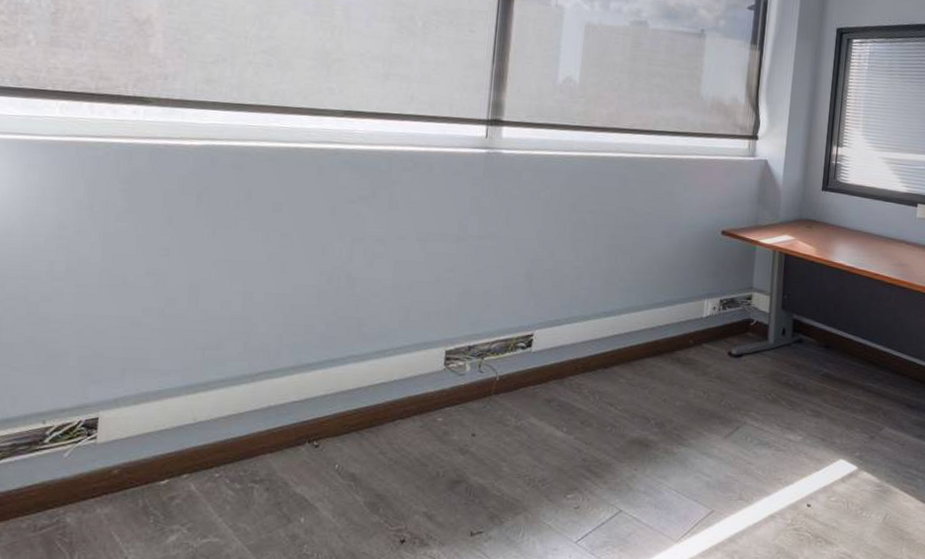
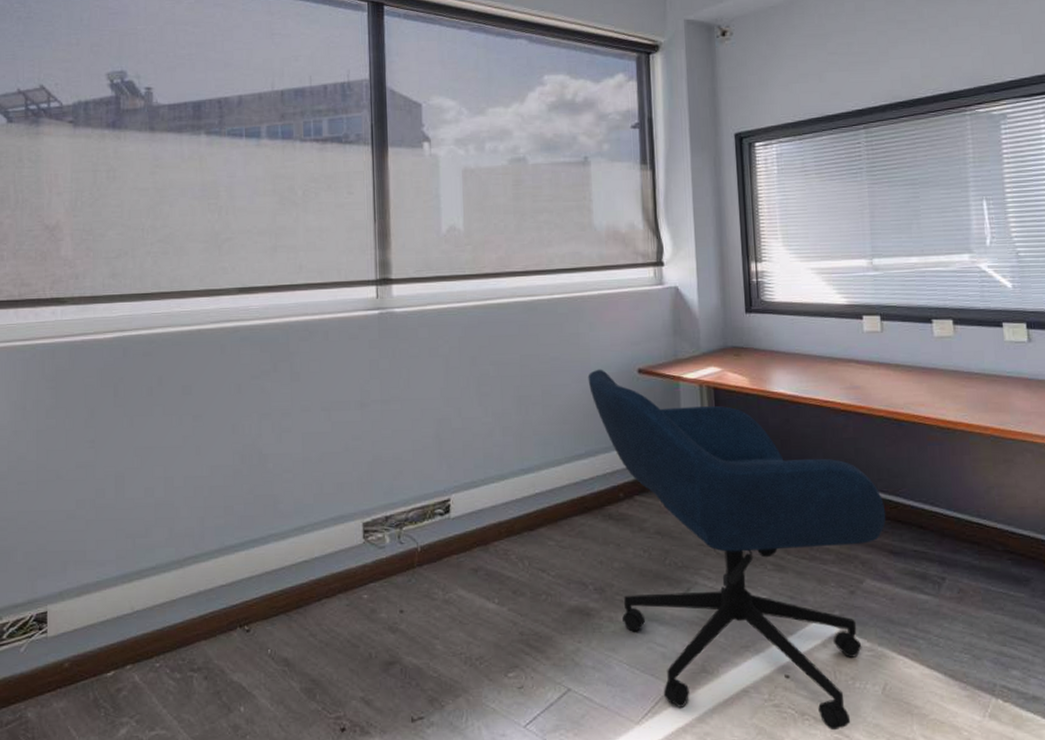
office chair: none [675,227,910,551] -> present [588,369,886,731]

